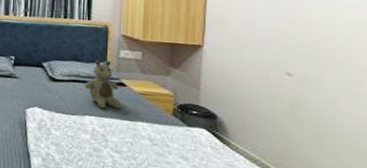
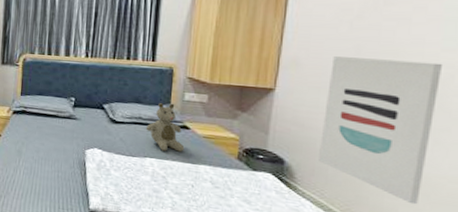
wall art: none [248,14,350,157] -> present [319,56,444,205]

